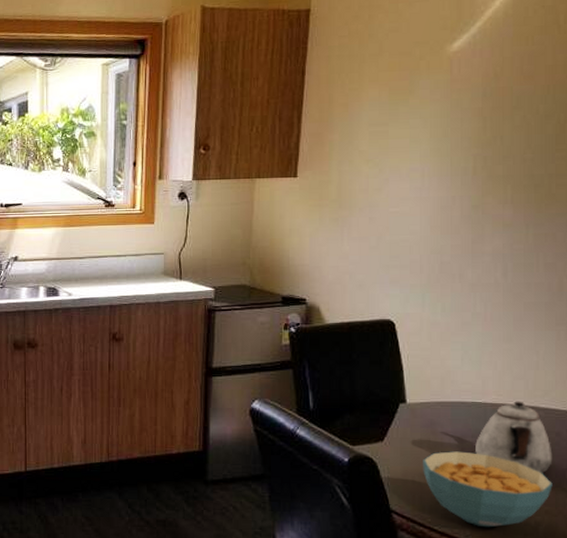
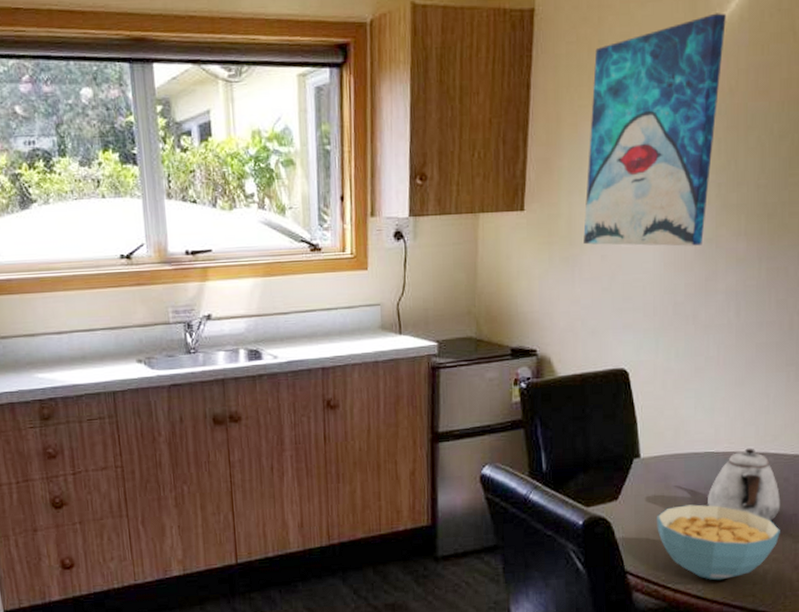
wall art: none [352,10,490,212] -> present [583,13,726,246]

